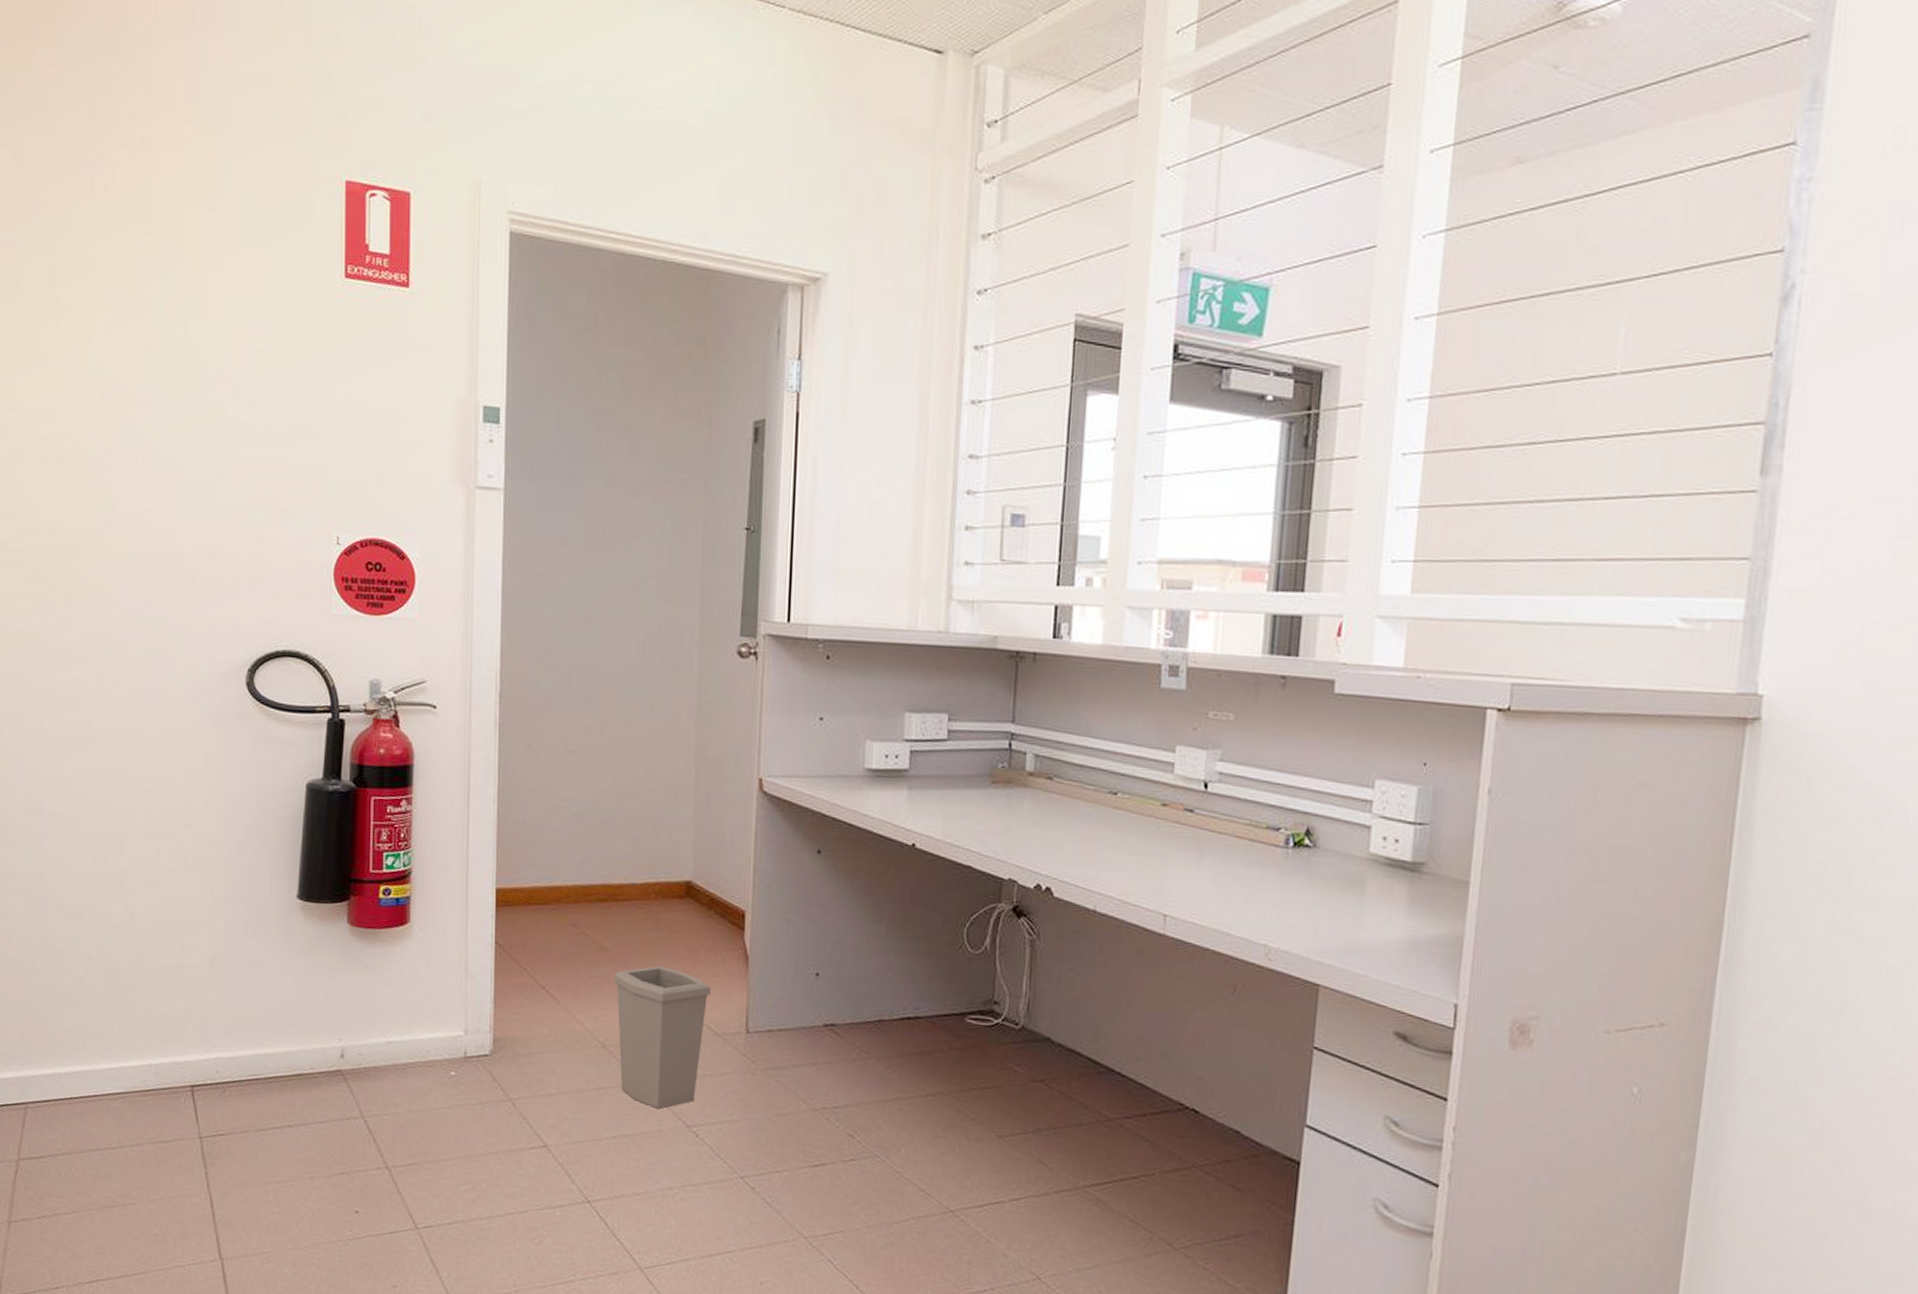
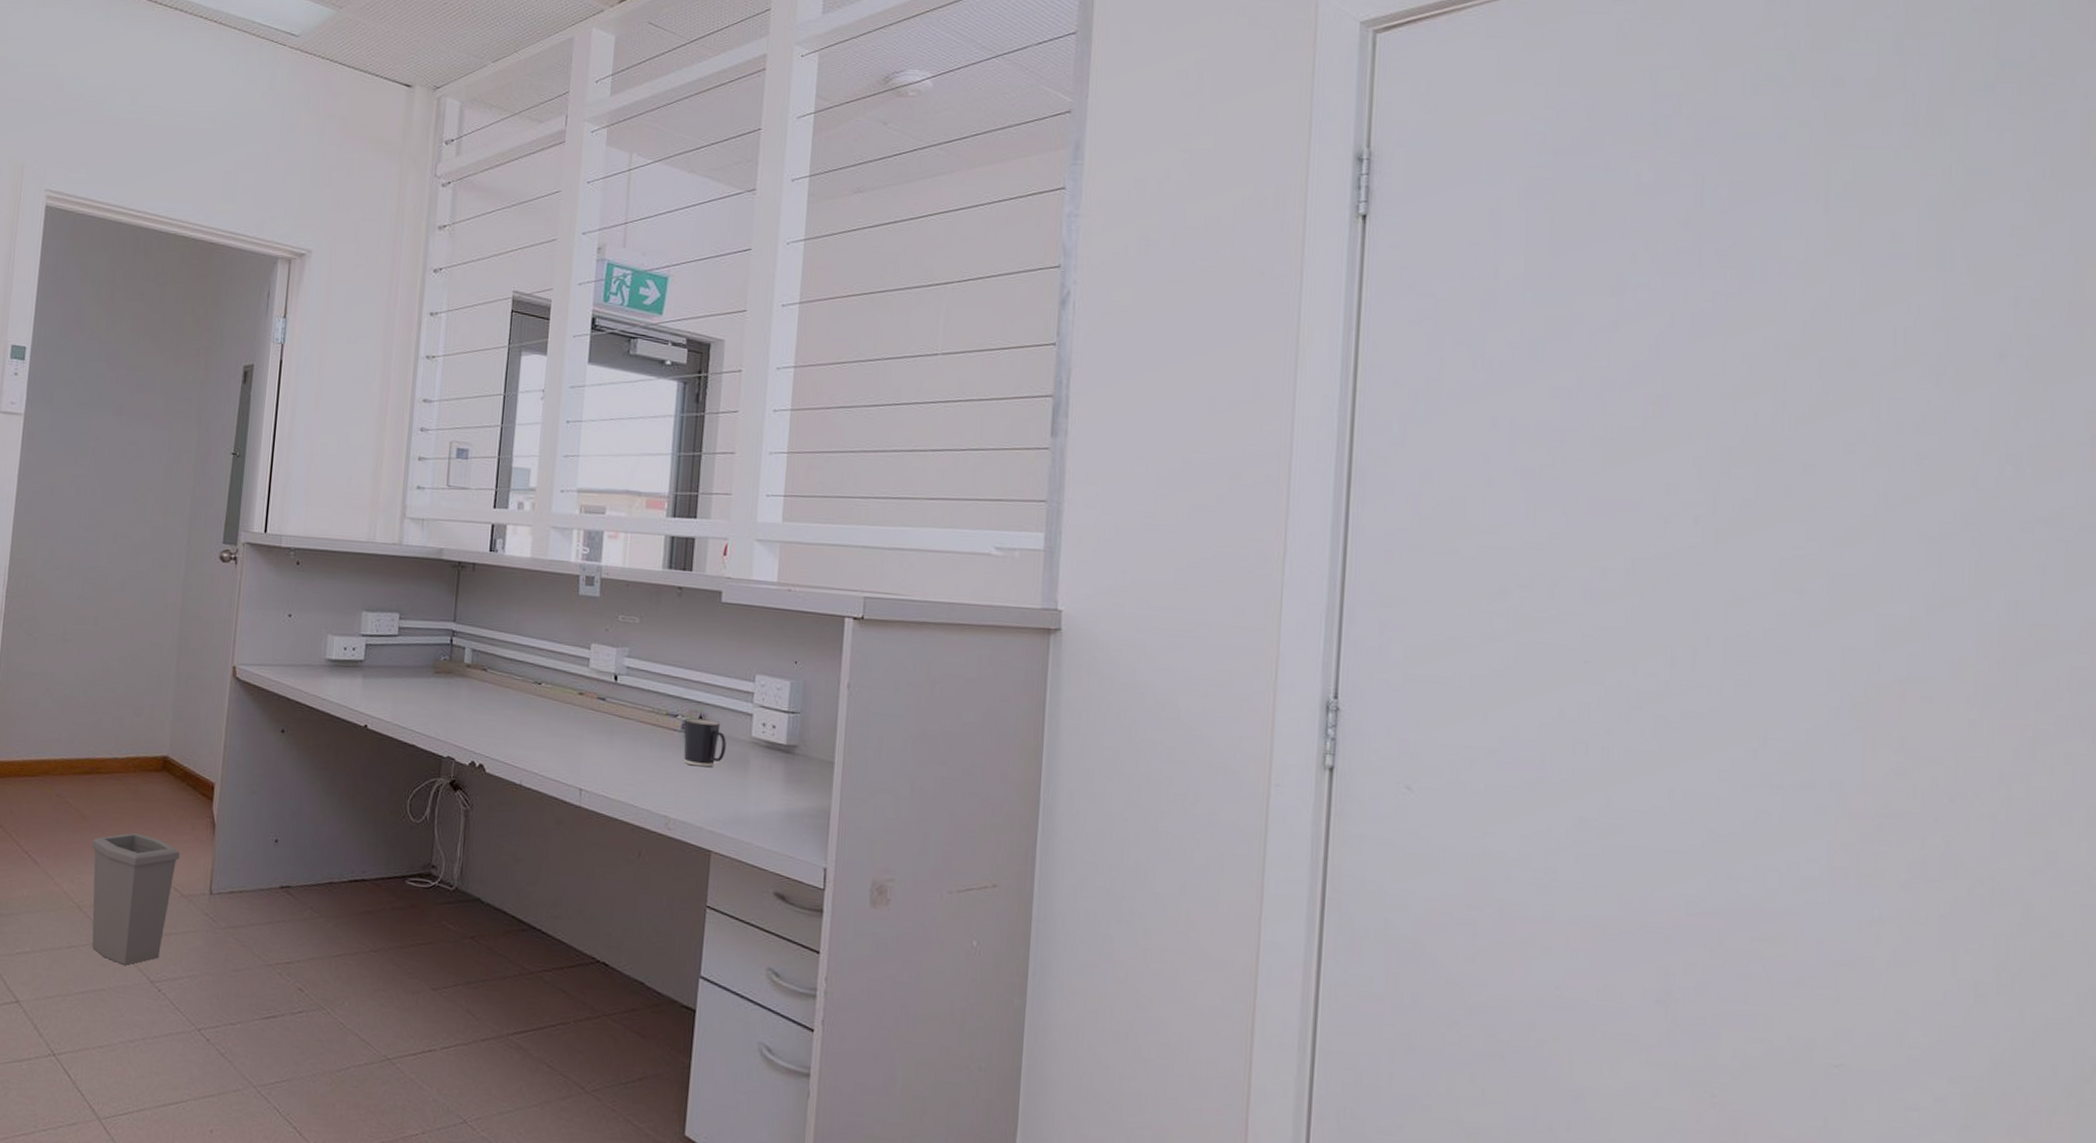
mug: none [1287,831,1339,889] -> present [683,718,727,768]

